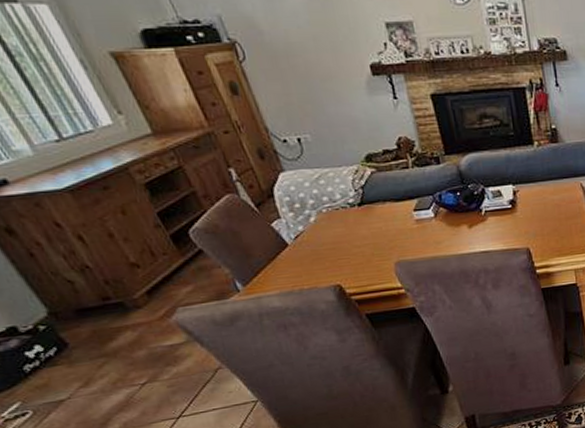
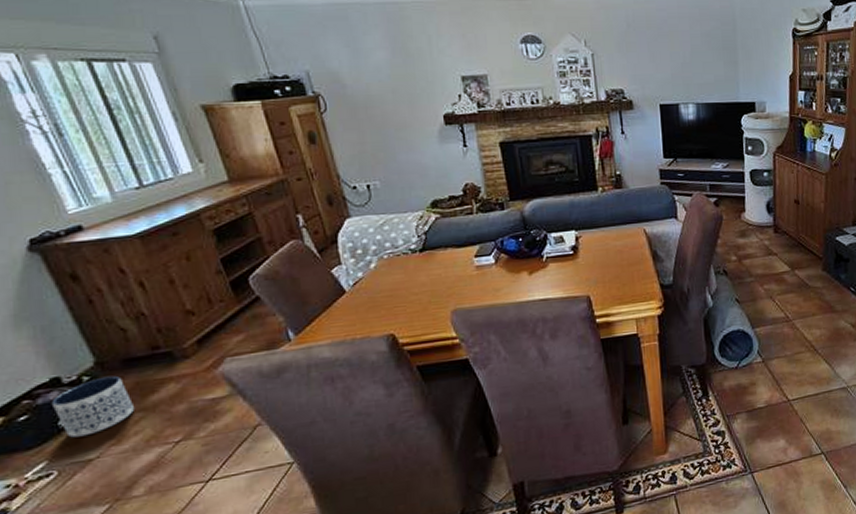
planter: none [13,324,96,381] -> present [52,375,134,438]

